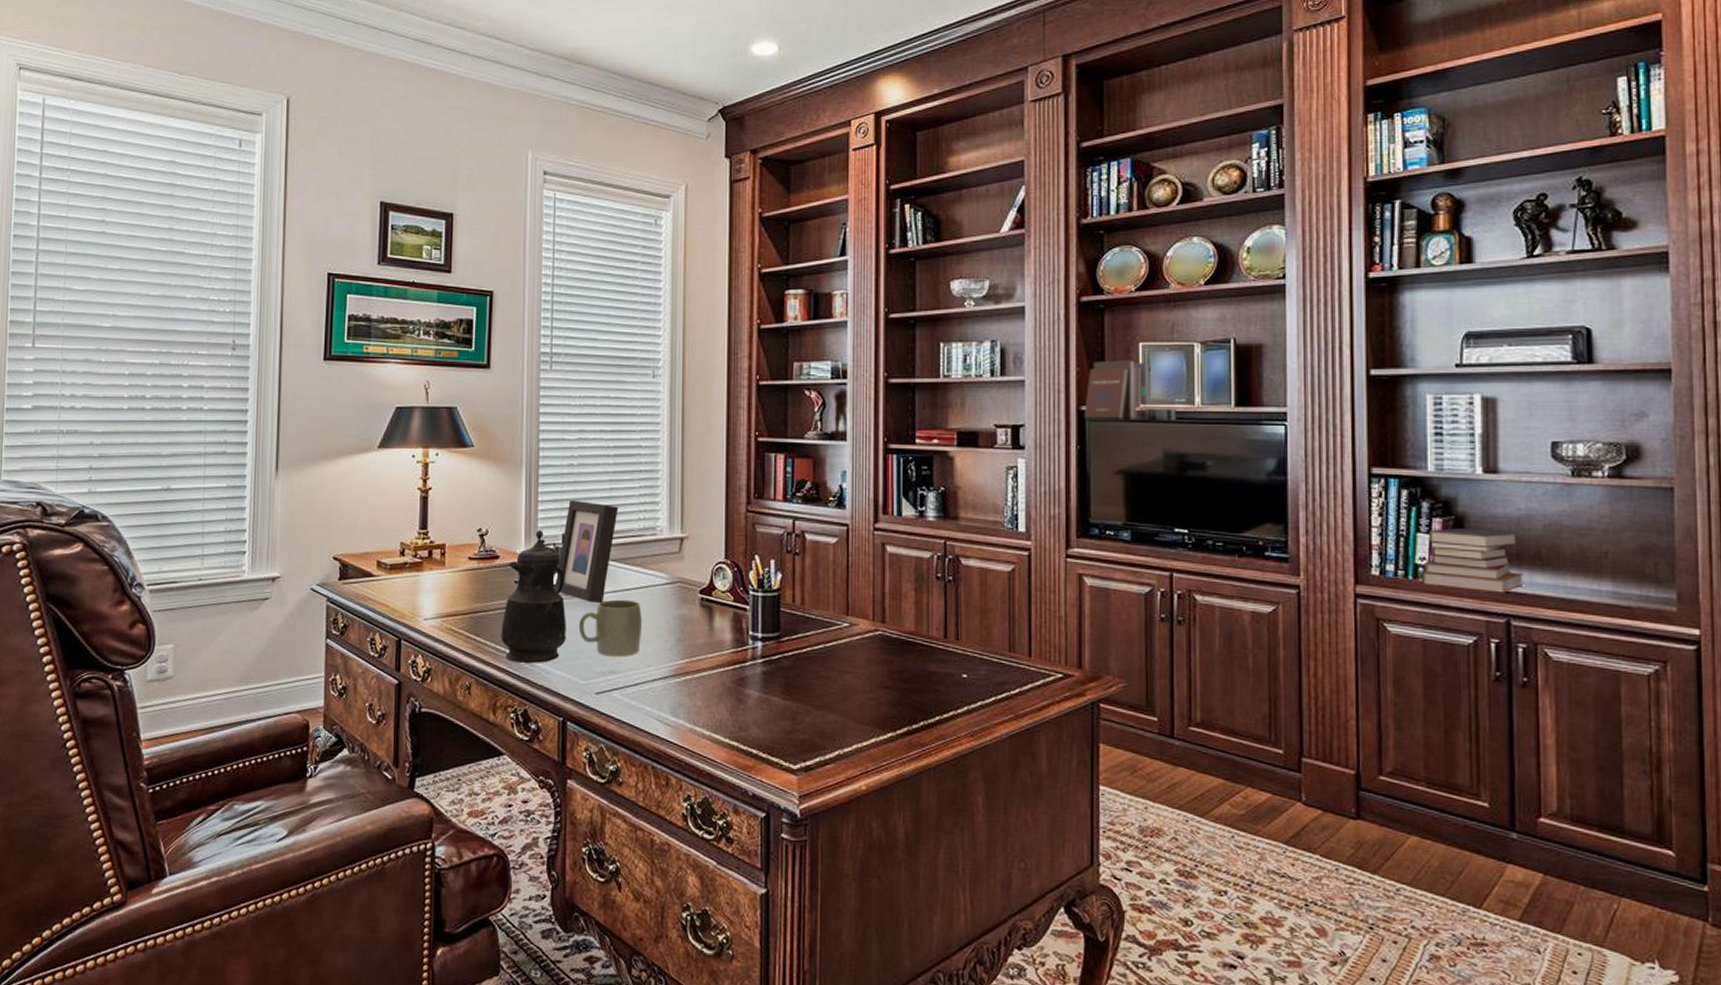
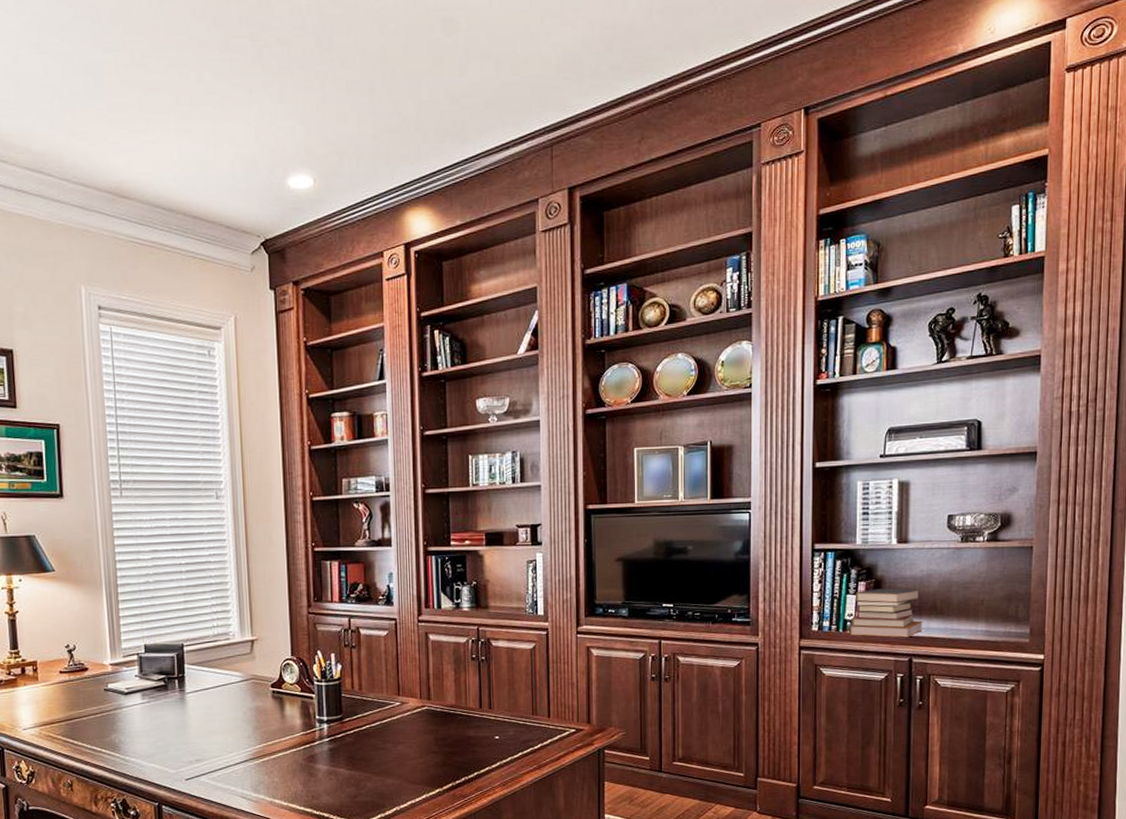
coffeepot: present [501,529,566,664] -> none [95,641,155,761]
picture frame: present [554,499,619,603] -> none [141,613,194,703]
mug: present [578,599,643,658] -> none [165,697,223,748]
books: present [1083,360,1177,423] -> none [589,463,664,517]

